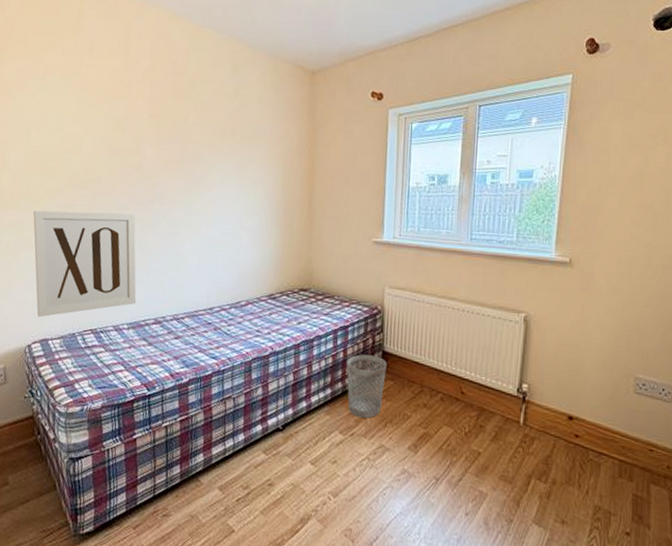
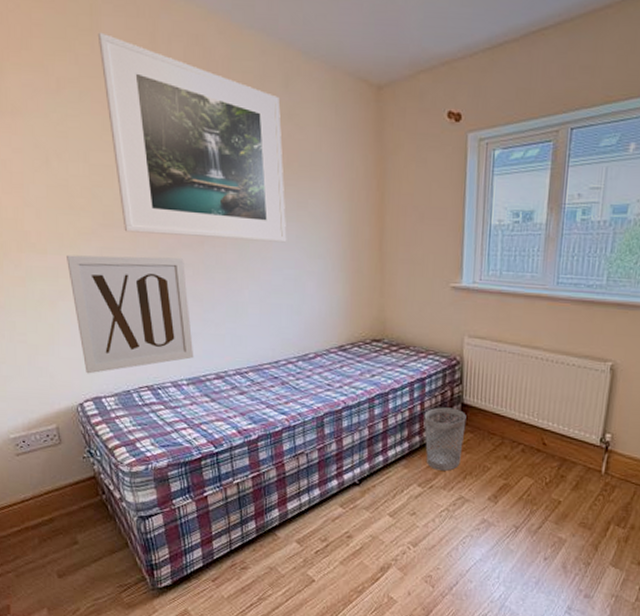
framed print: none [82,31,229,201] -> present [97,32,287,243]

